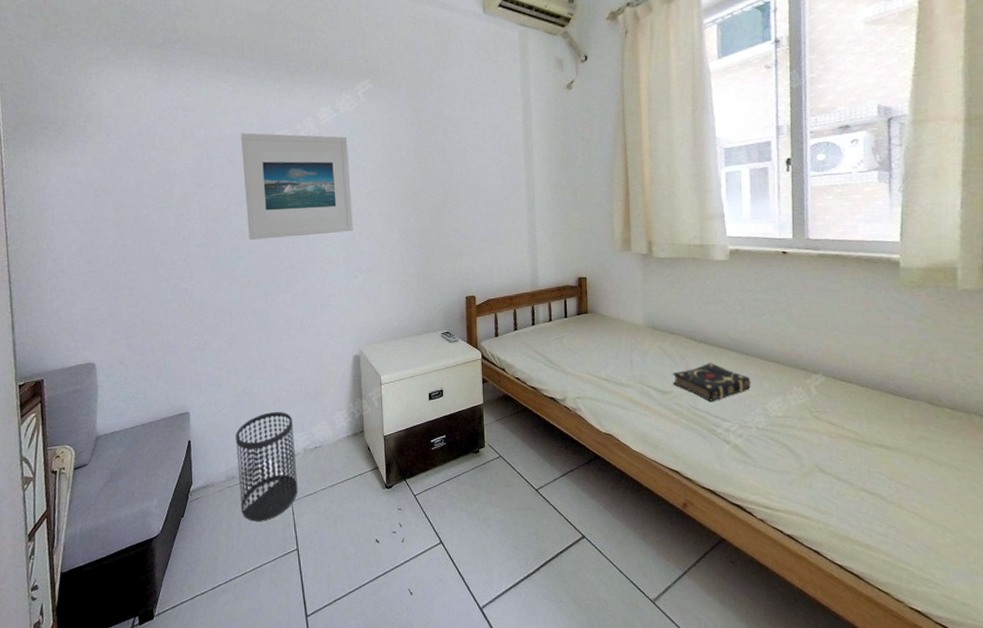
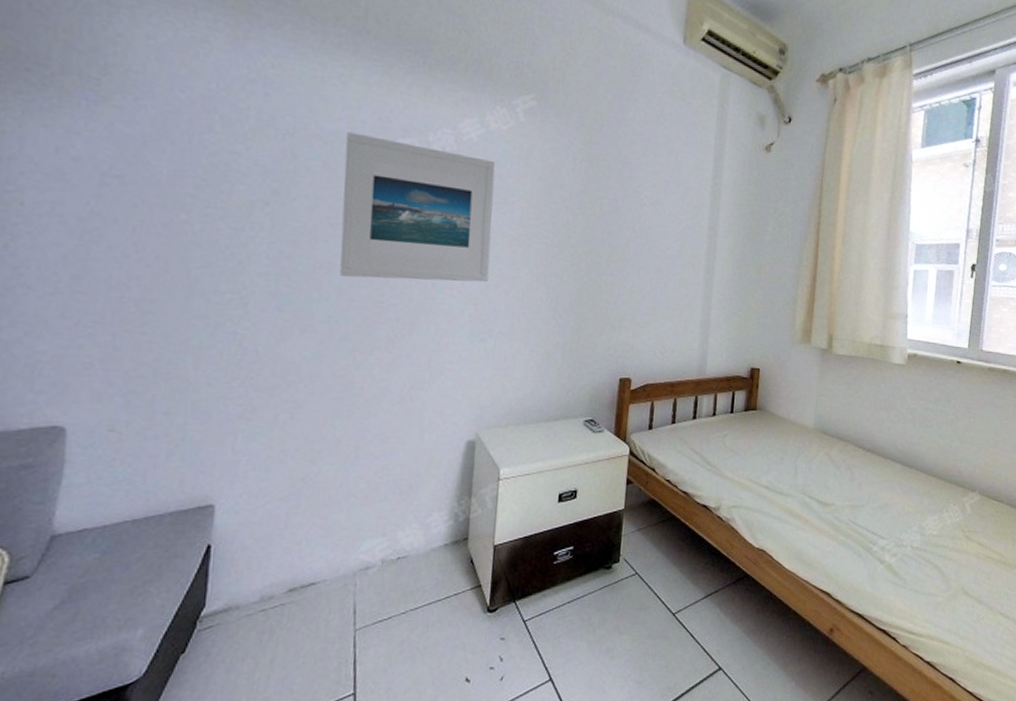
wastebasket: present [235,411,298,521] -> none [277,508,371,658]
book: present [672,362,751,401] -> none [835,474,912,517]

